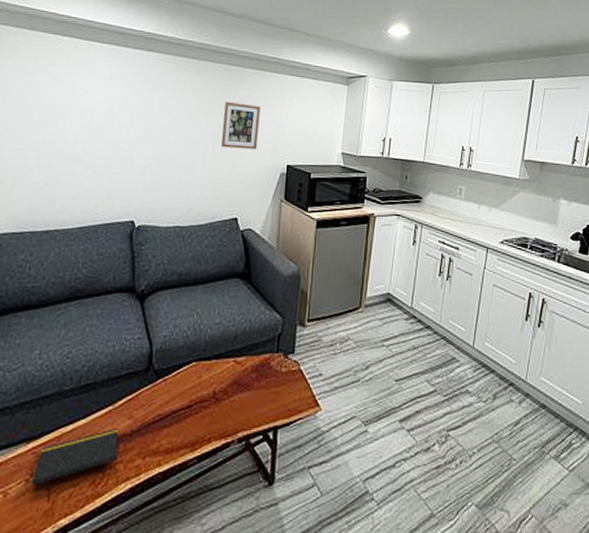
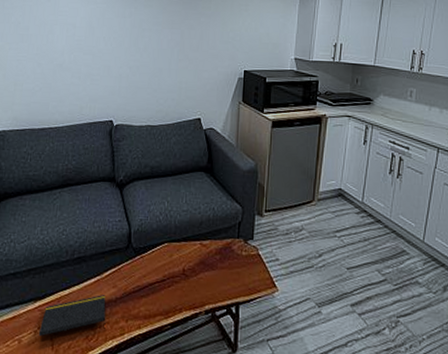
picture frame: present [221,101,261,150] -> none [185,13,219,57]

